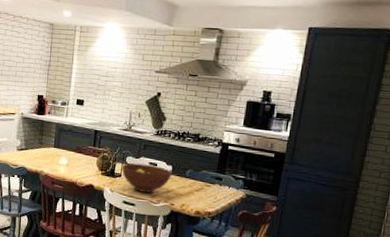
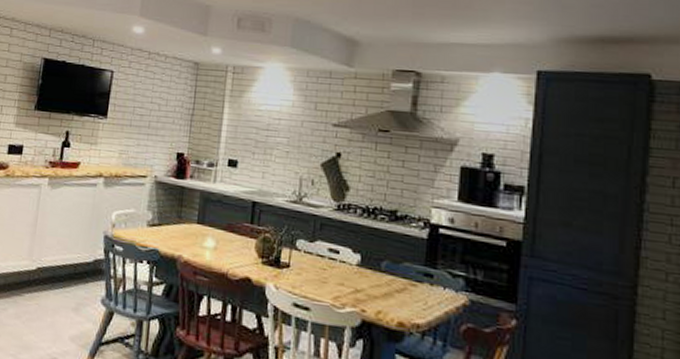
fruit bowl: present [122,163,172,194] -> none [290,248,361,294]

